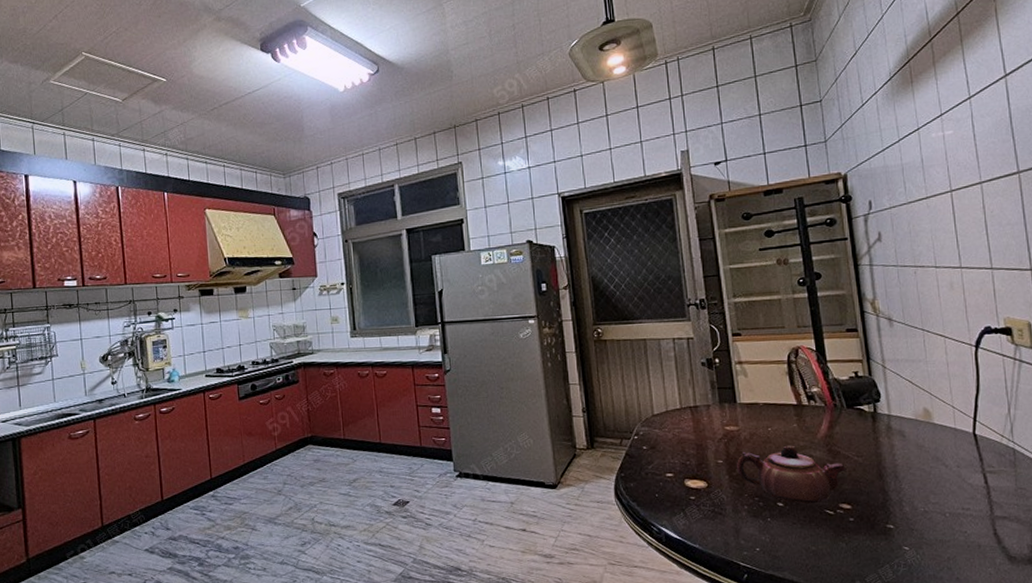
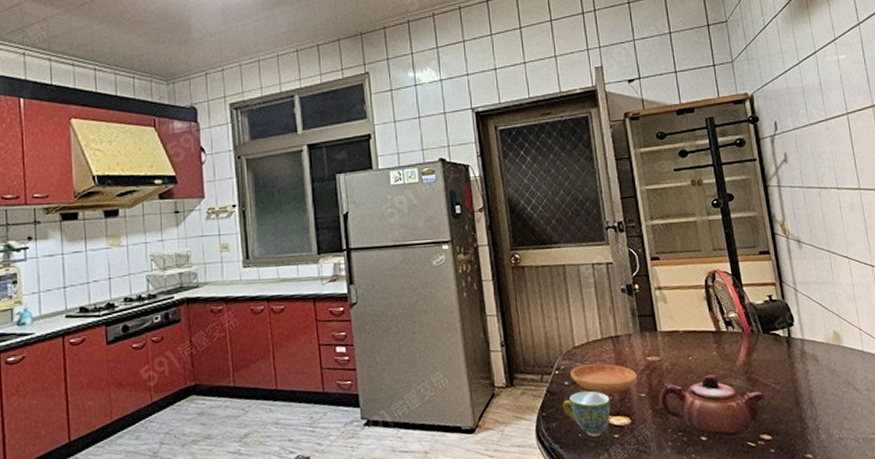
teacup: none [640,455,688,497] -> present [562,391,611,437]
saucer: none [649,431,715,458] -> present [570,363,638,393]

